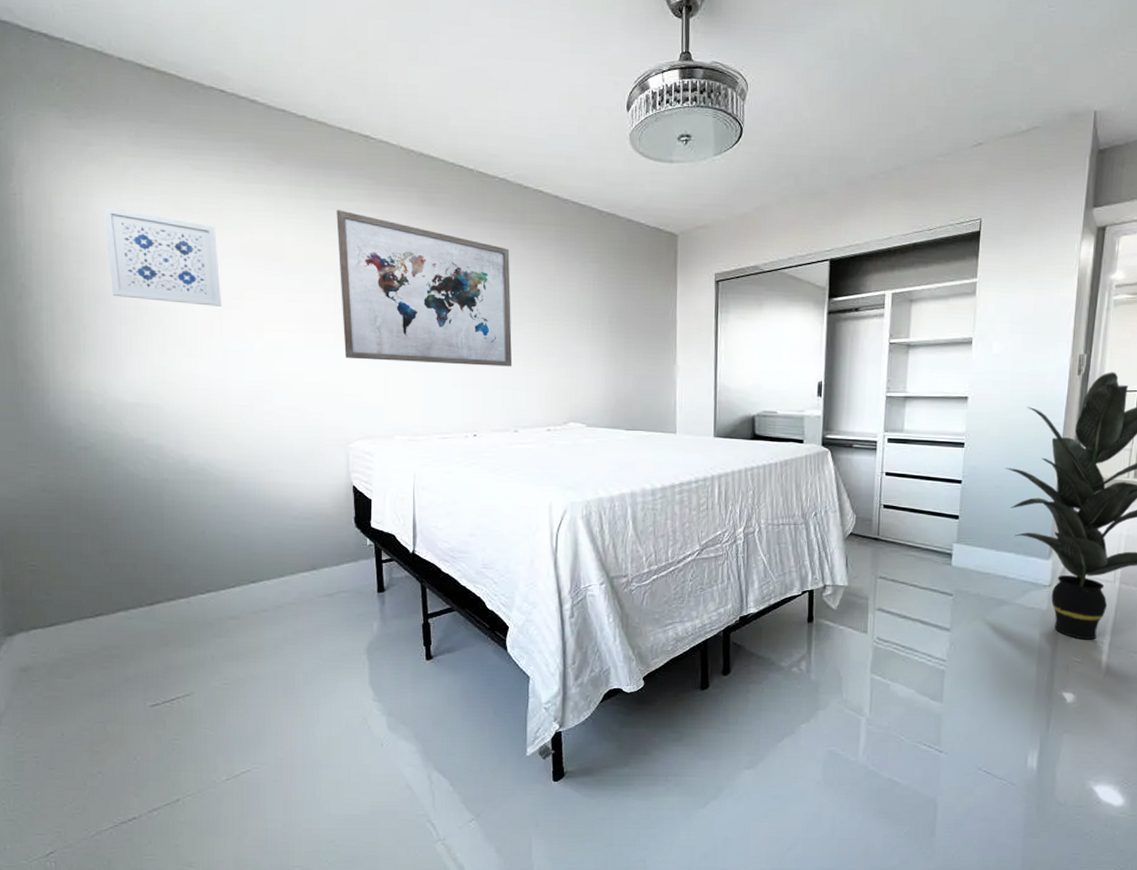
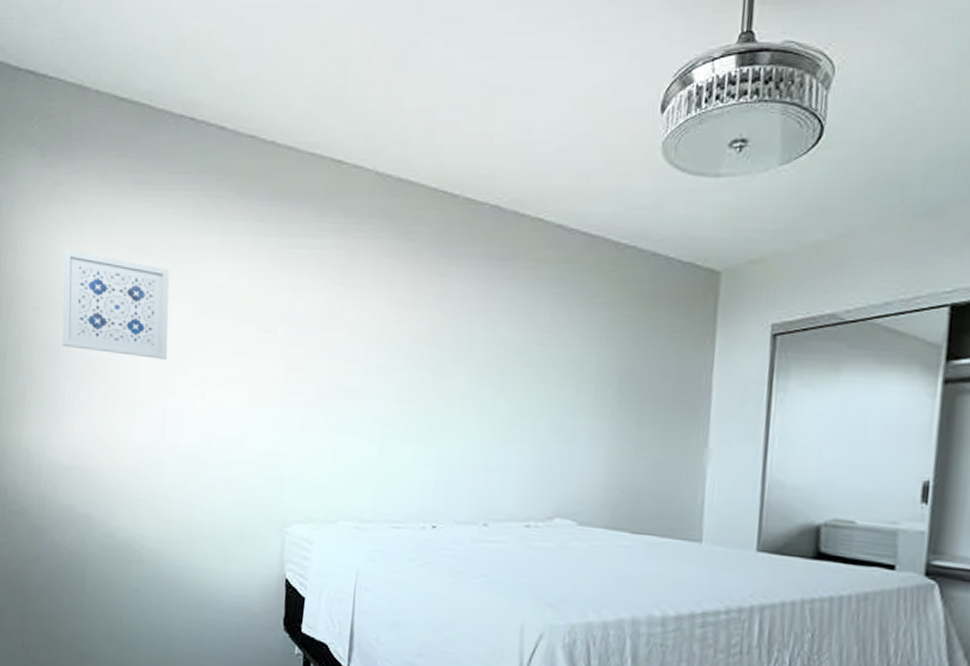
wall art: present [336,210,513,367] -> none [291,248,496,442]

